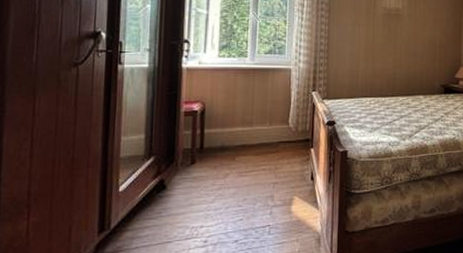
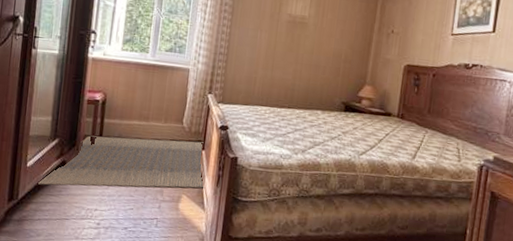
rug: none [134,140,318,209] -> present [38,135,206,189]

